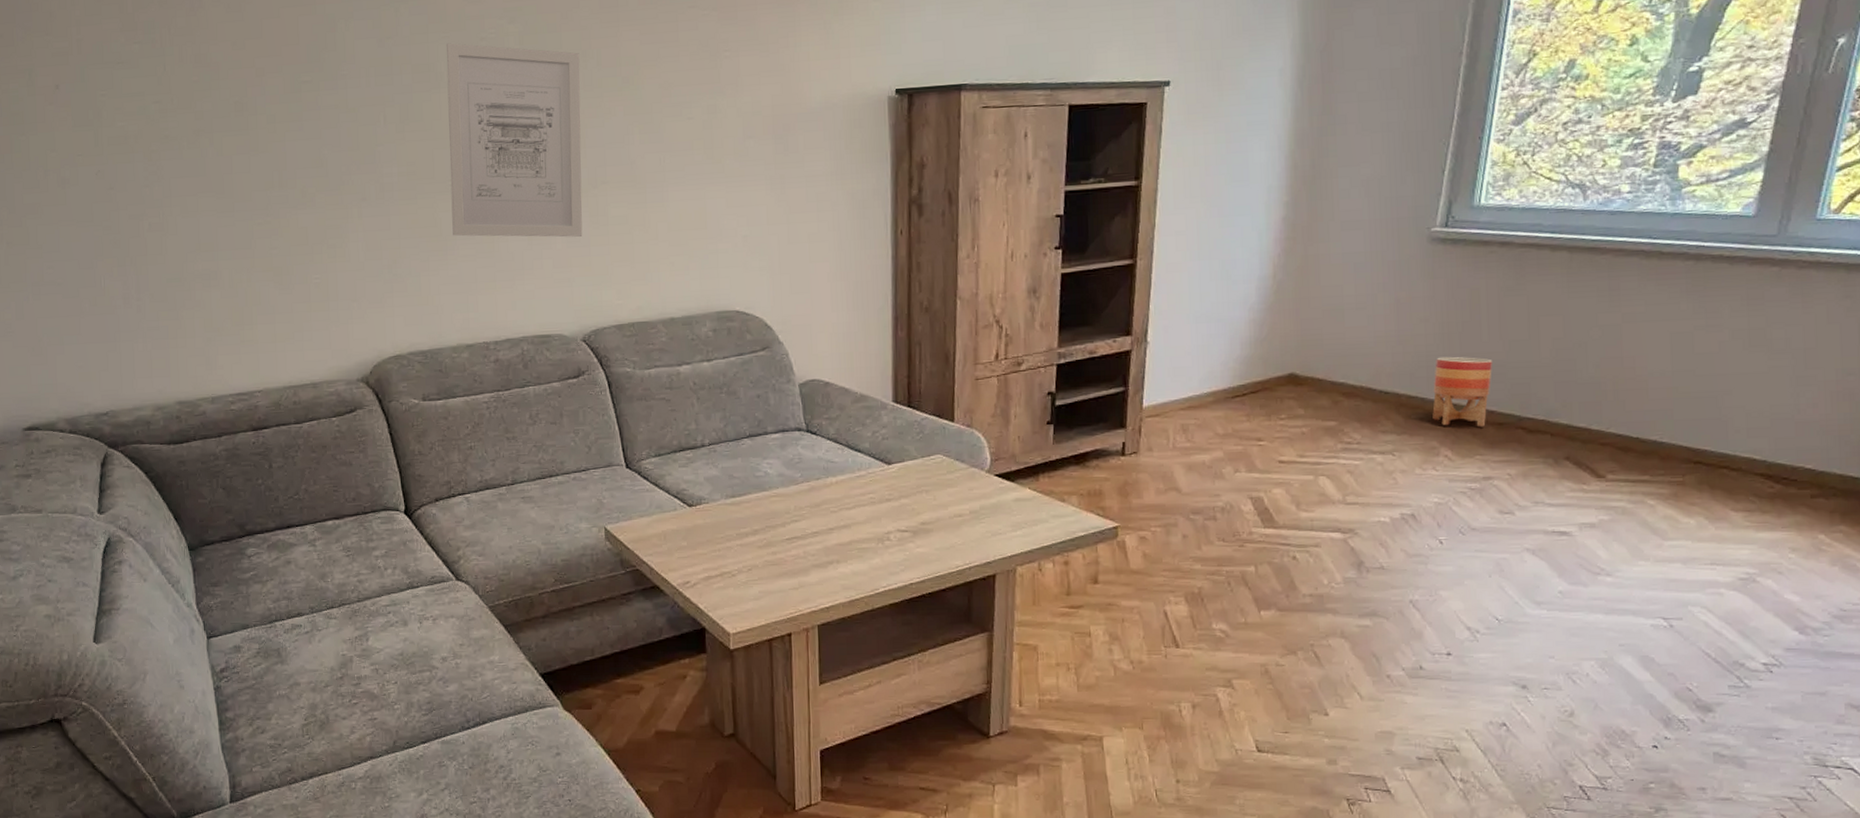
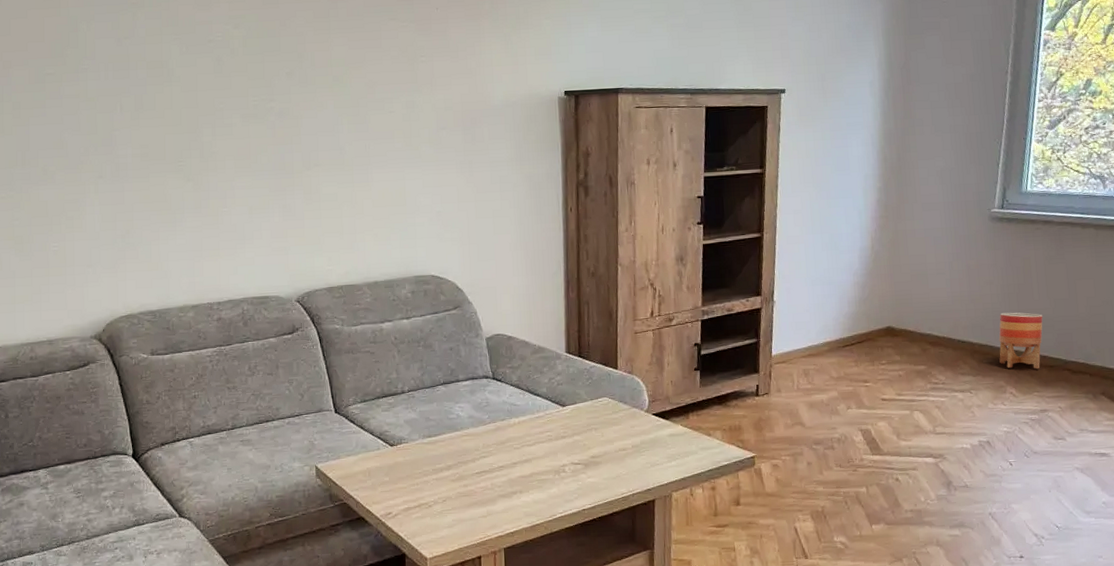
wall art: present [446,43,583,237] -> none [178,44,298,212]

